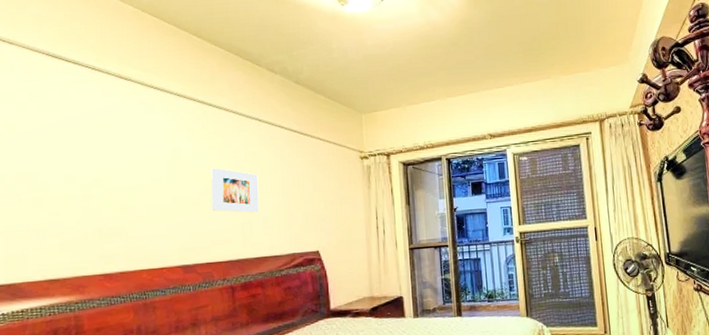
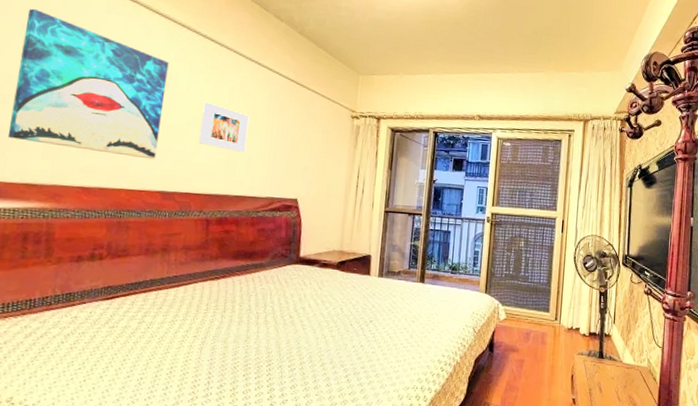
wall art: none [24,104,172,237] -> present [7,8,169,160]

